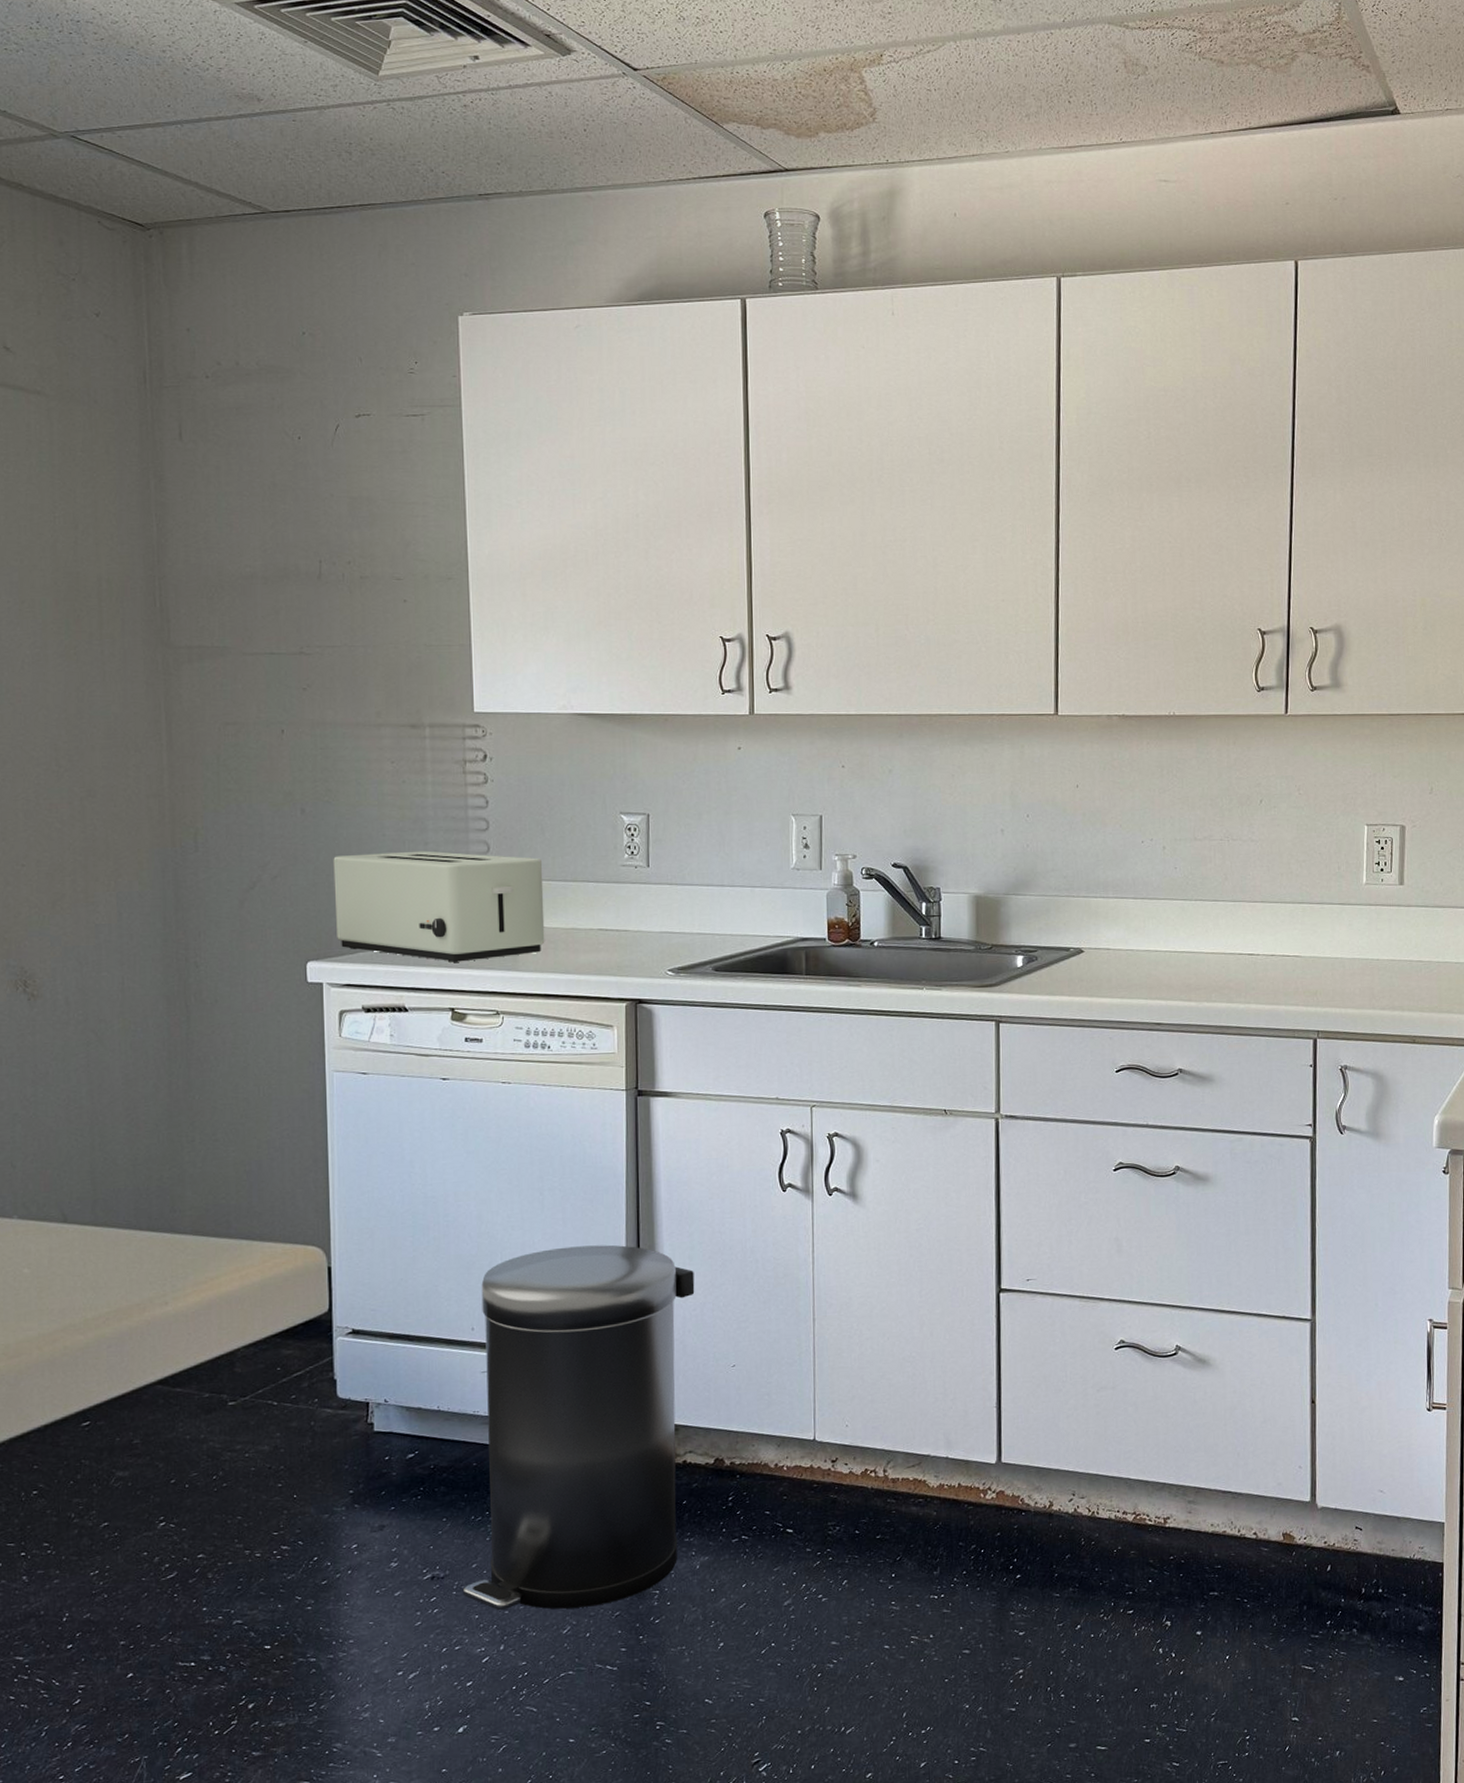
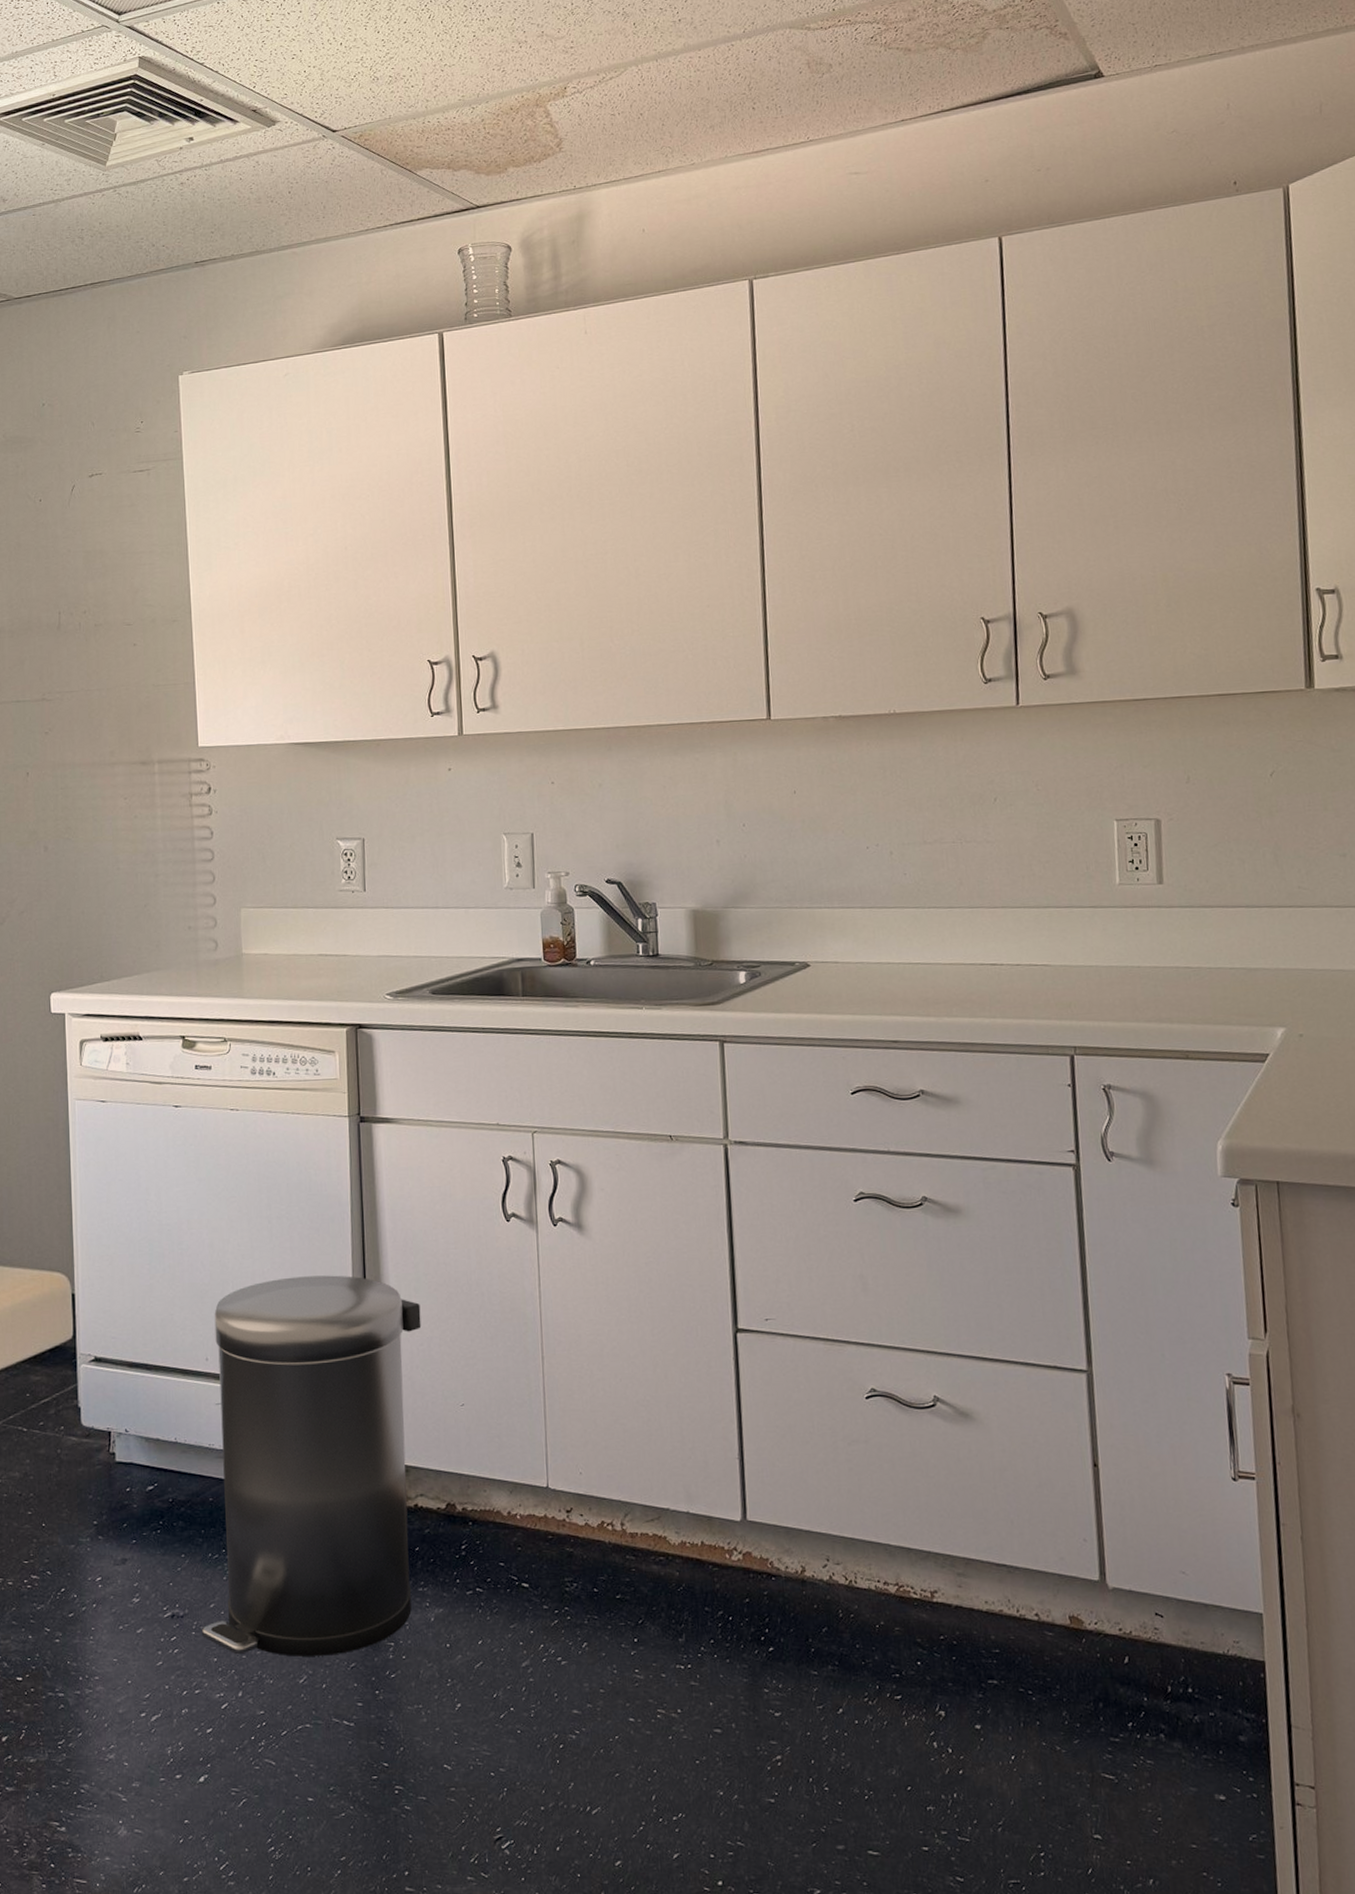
toaster: present [333,850,545,962] -> none [73,882,268,991]

